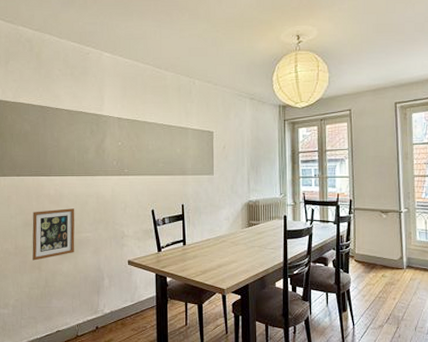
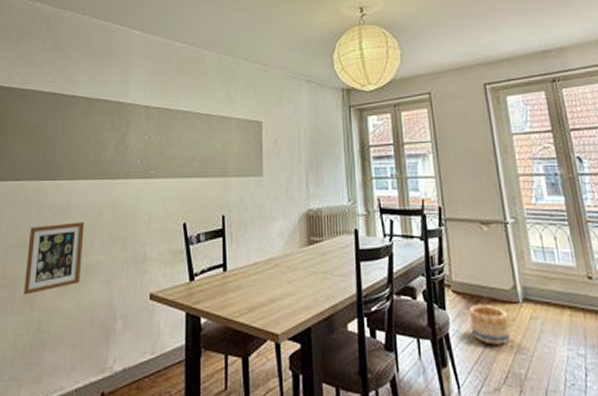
basket: none [366,269,395,297] -> present [469,304,511,345]

